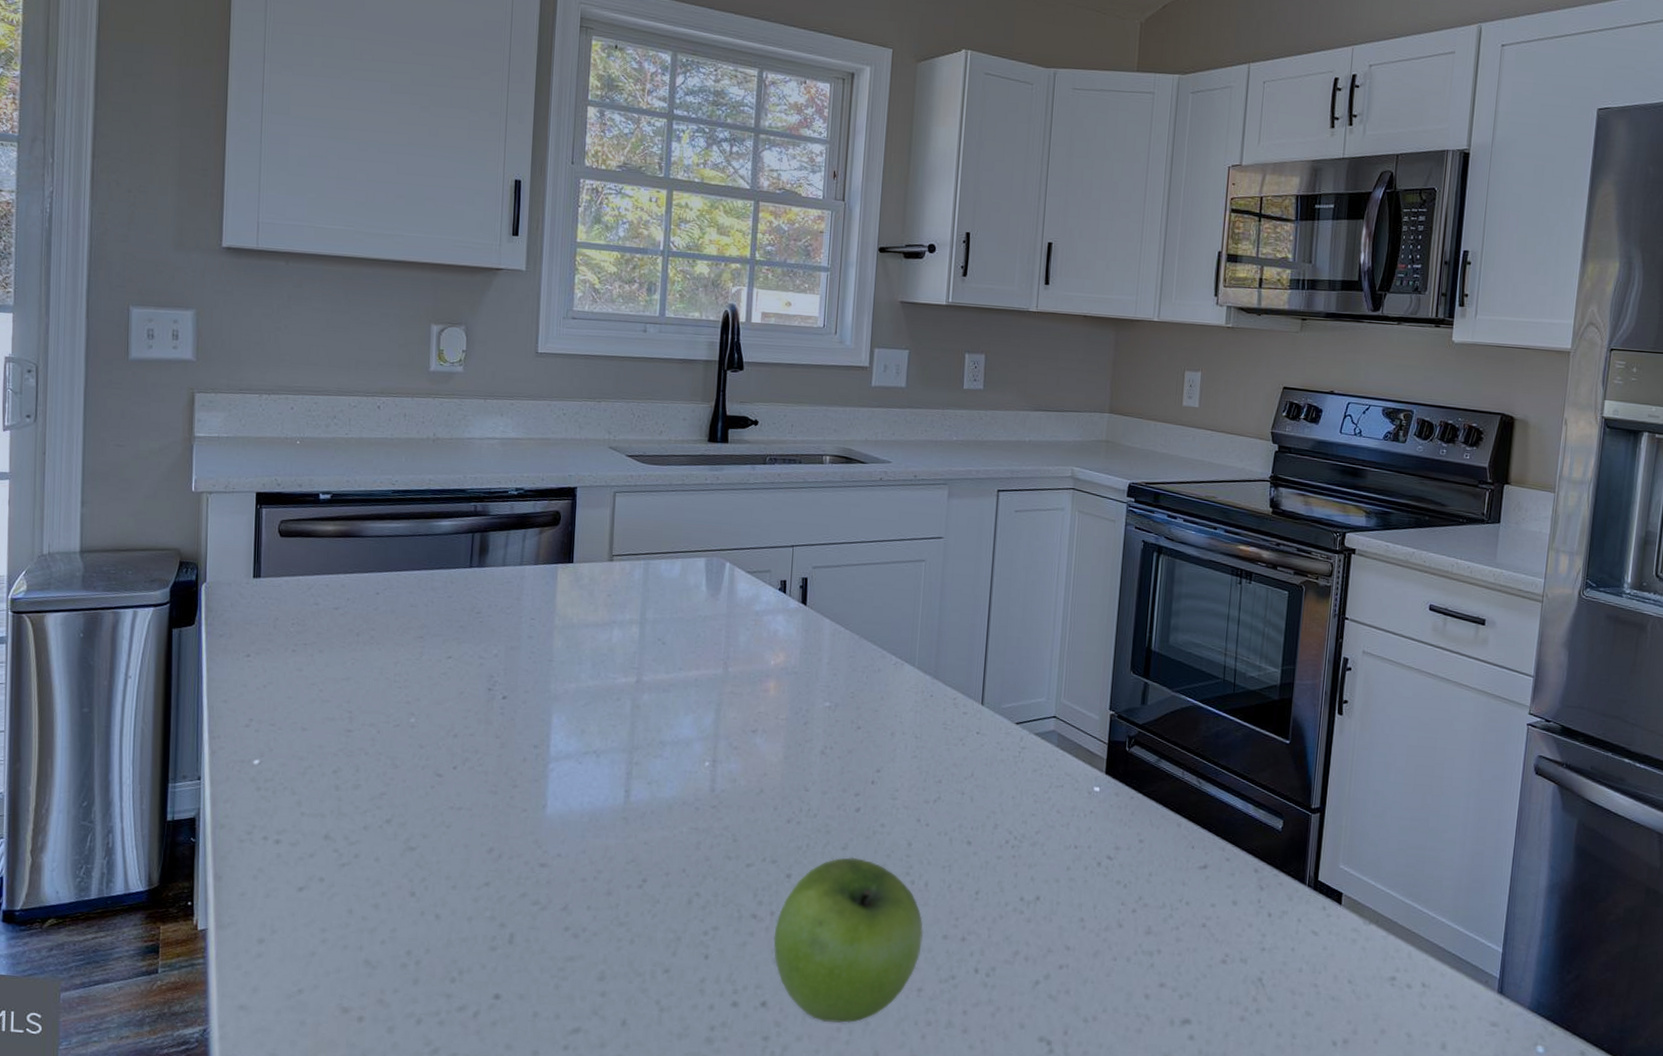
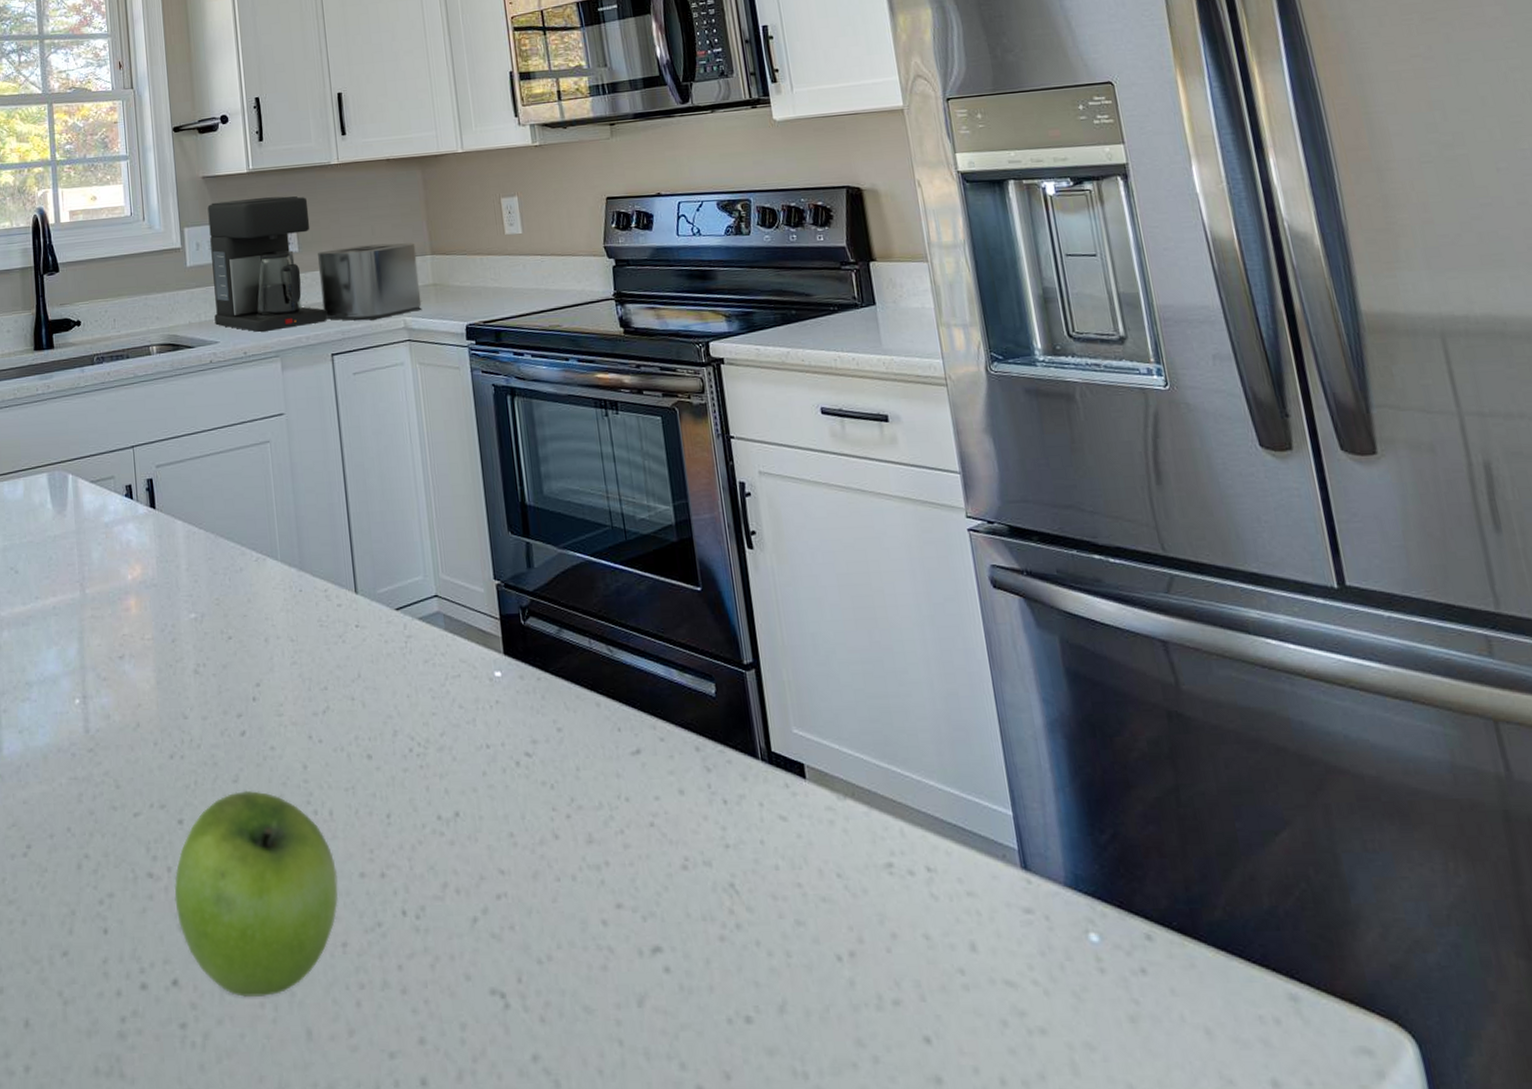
coffee maker: none [890,328,1000,460] -> present [207,196,327,333]
toaster: none [996,392,1096,465] -> present [317,243,422,321]

